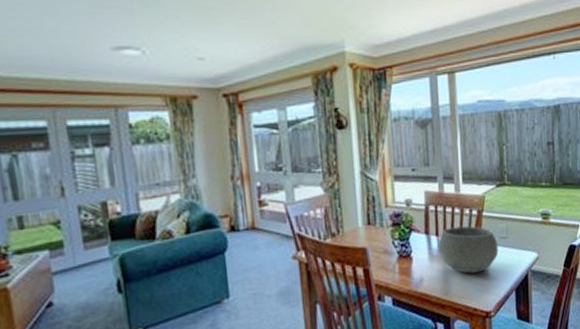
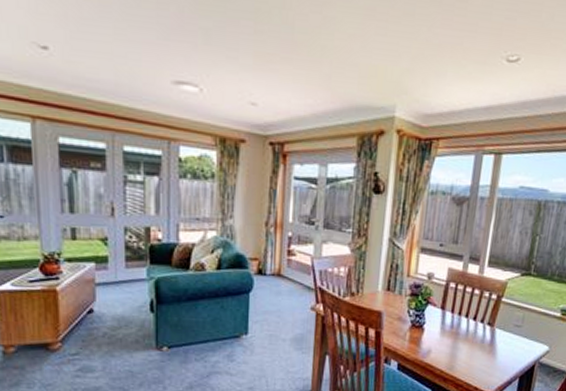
bowl: present [438,226,499,274] -> none [450,307,512,355]

